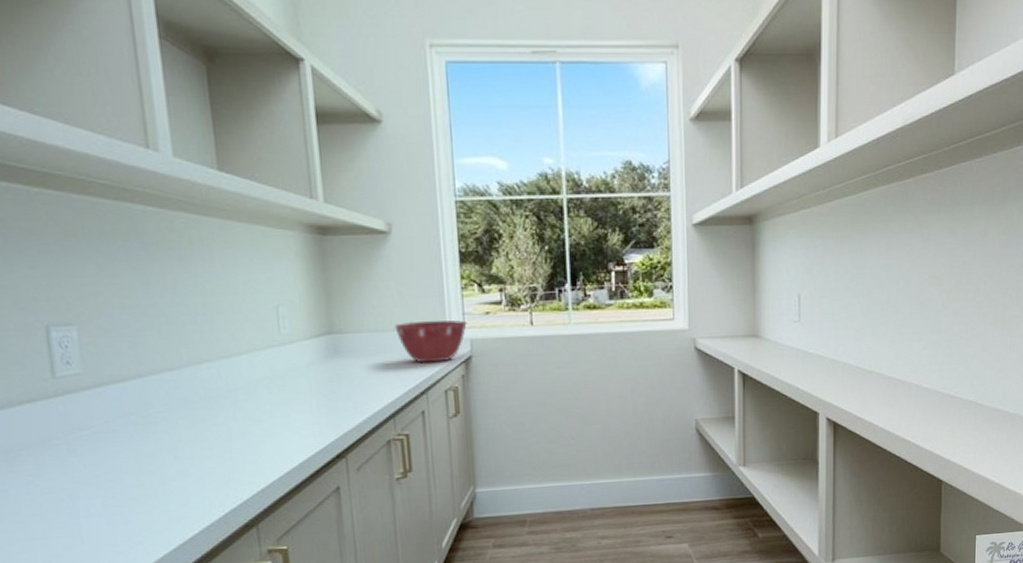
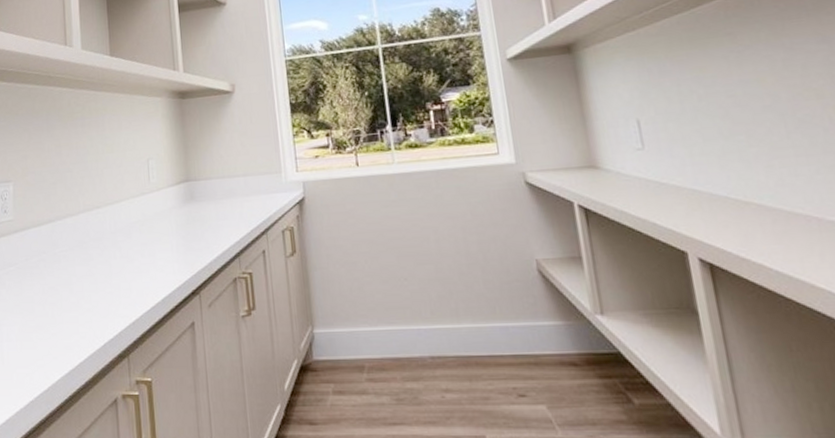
mixing bowl: present [395,320,467,363] -> none [238,164,299,205]

